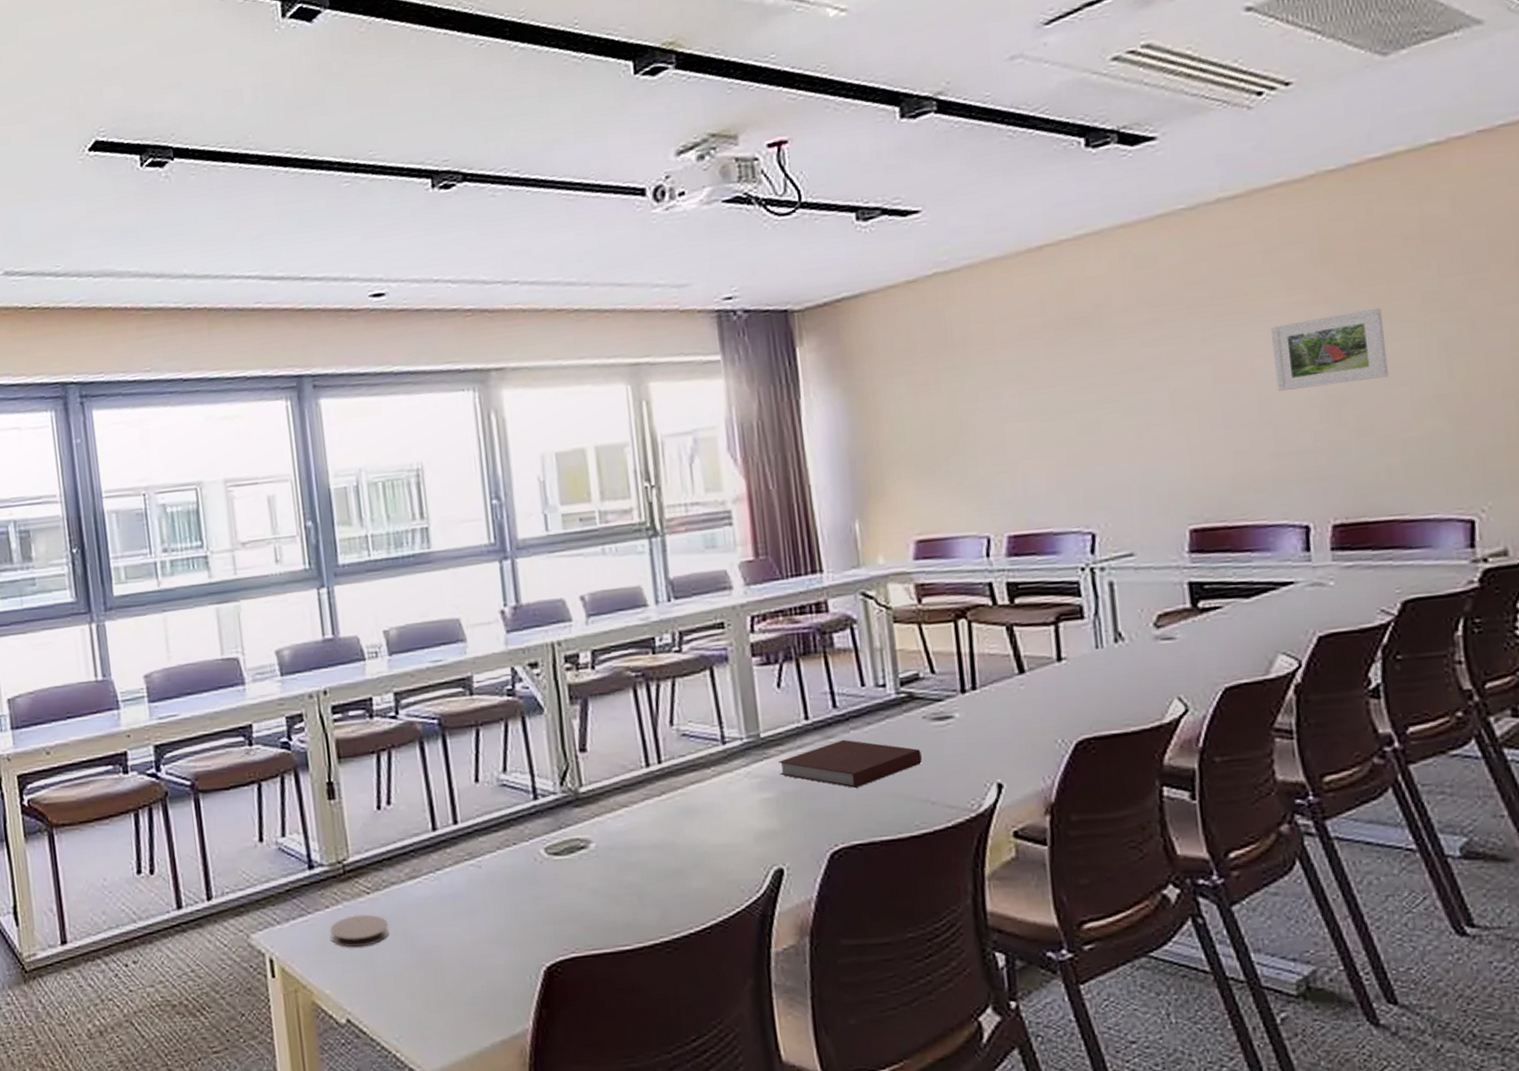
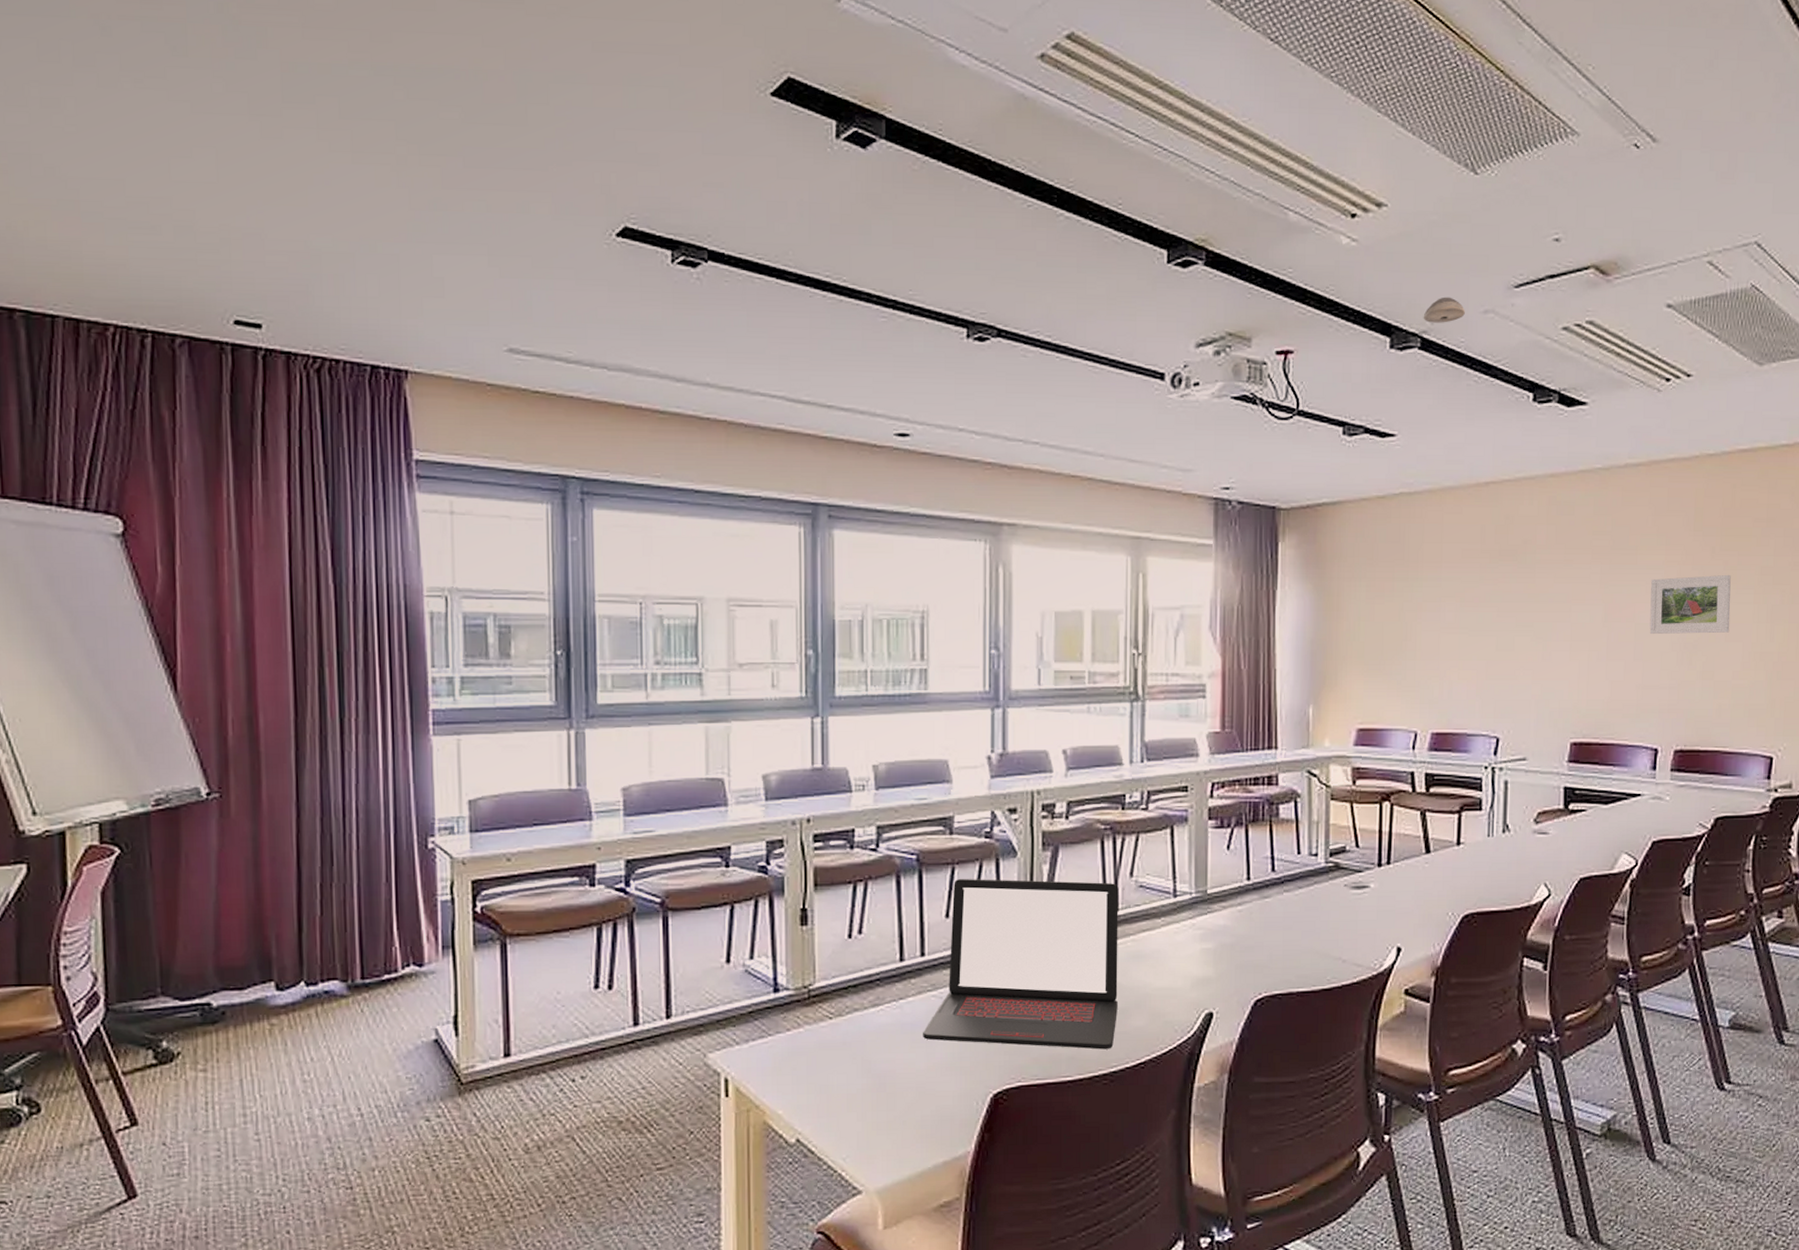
coaster: present [330,914,390,948] -> none [789,1038,848,1070]
laptop: none [464,733,674,915] -> present [923,878,1119,1050]
notebook: present [778,739,922,788] -> none [1220,900,1339,944]
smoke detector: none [936,49,987,83] -> present [1423,297,1465,323]

